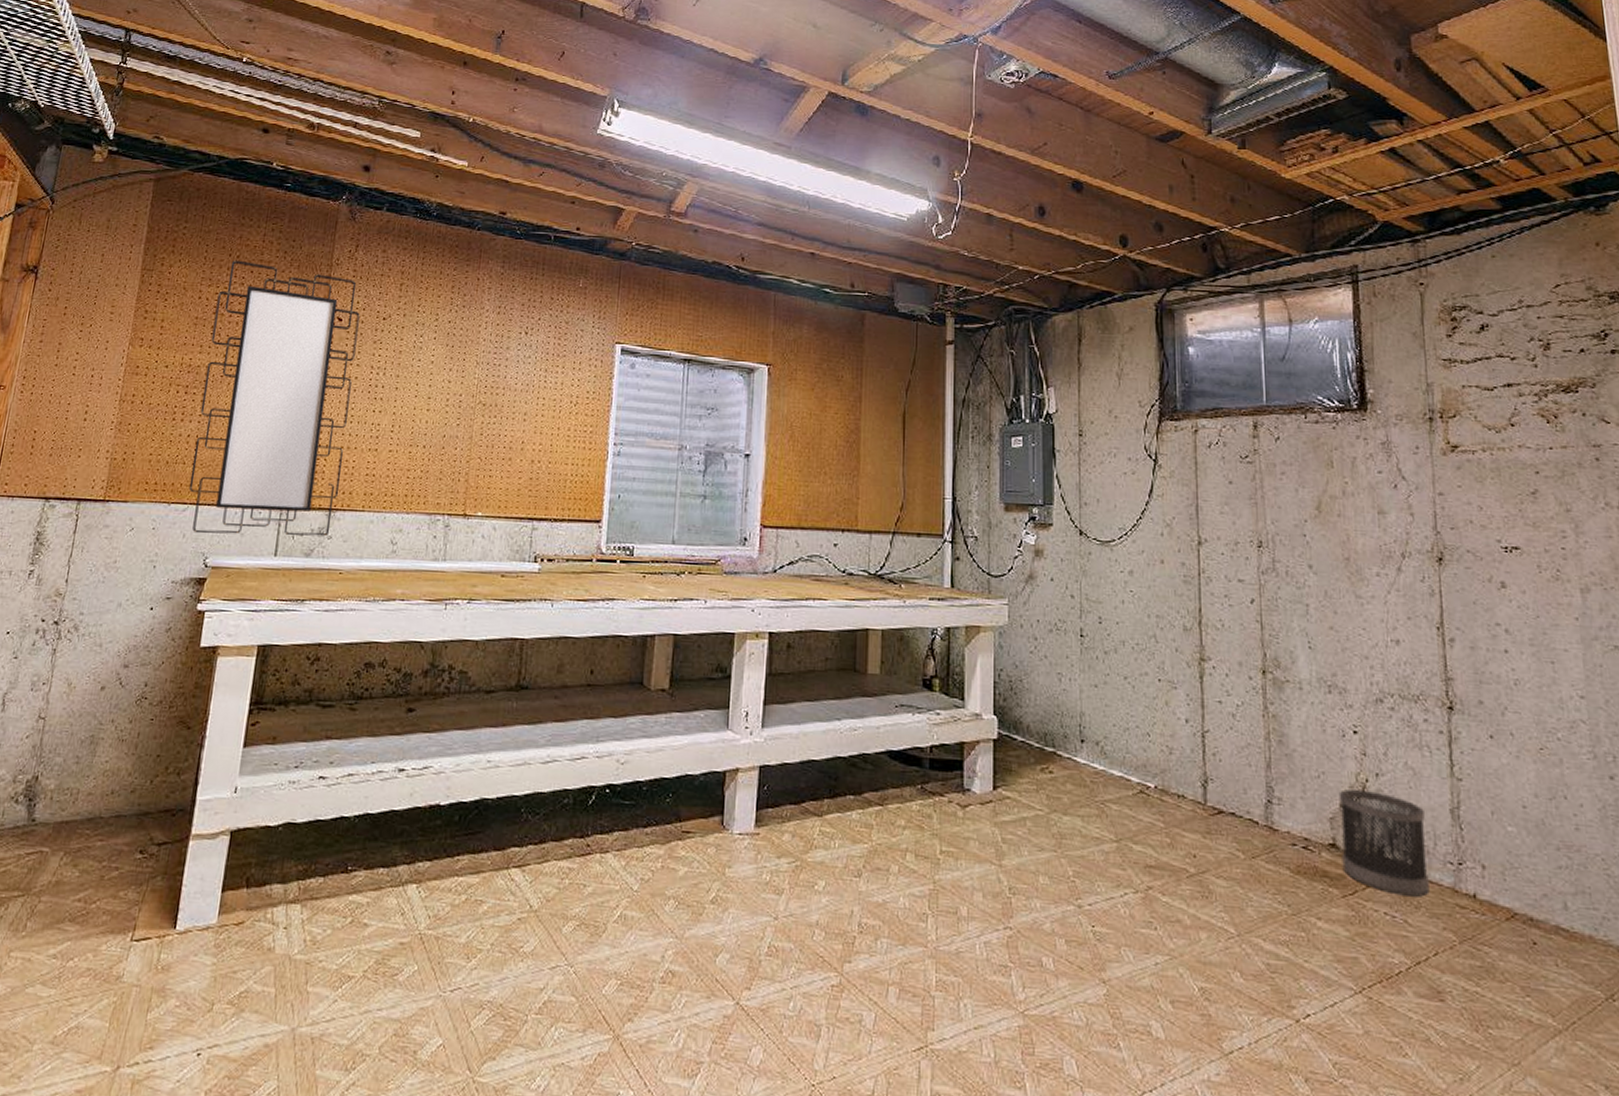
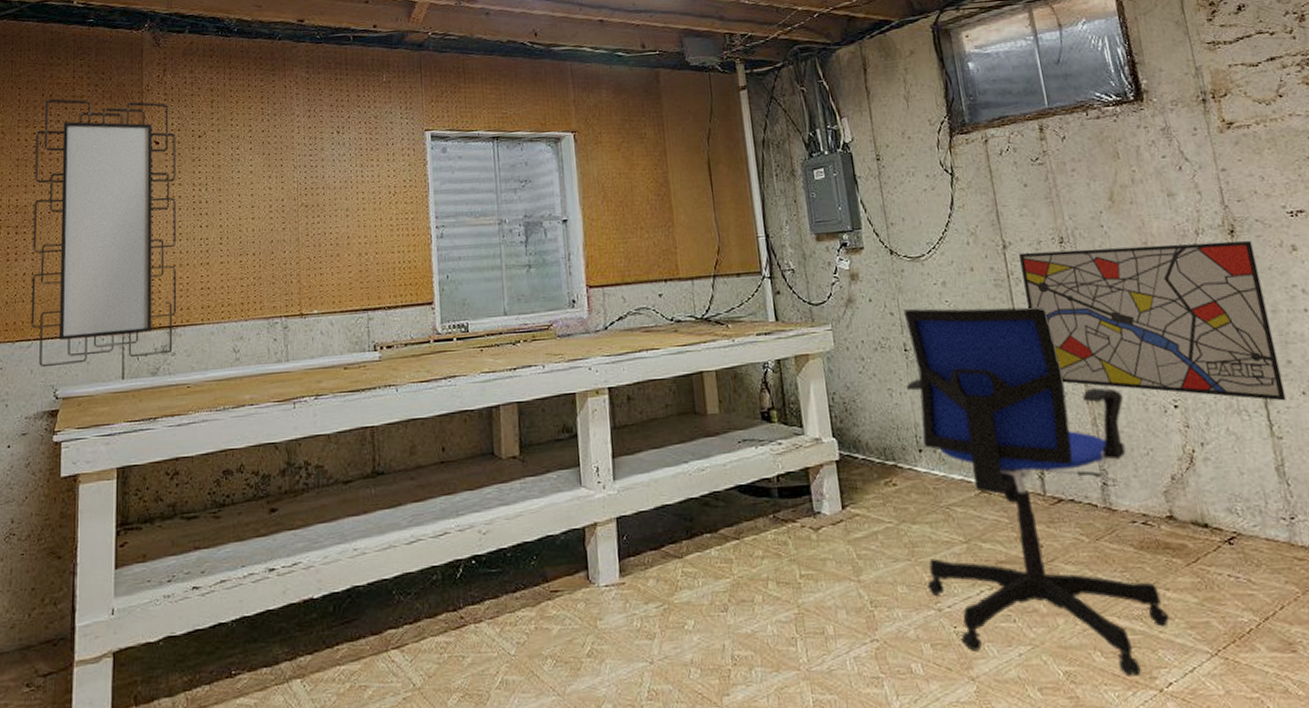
office chair: none [1071,594,1318,1003] -> present [903,307,1171,677]
wall art: none [1214,551,1472,742] -> present [1019,240,1287,401]
wastebasket: present [1338,788,1430,897] -> none [1168,460,1268,557]

